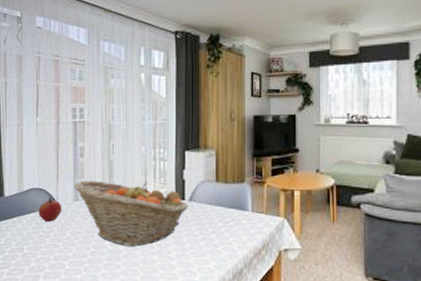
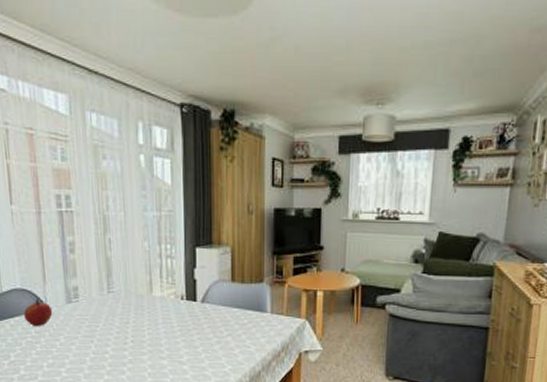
fruit basket: present [74,180,188,248] -> none [64,279,200,352]

